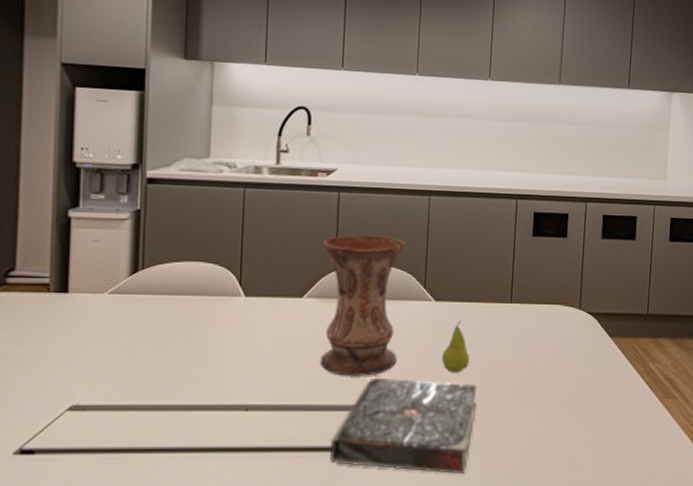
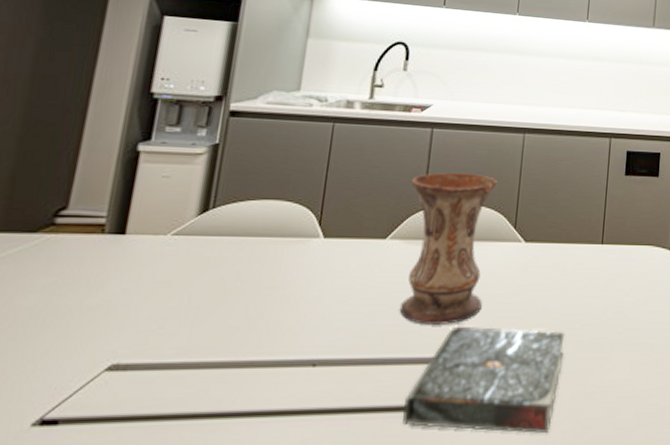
fruit: present [442,319,470,373] -> none [529,262,558,319]

